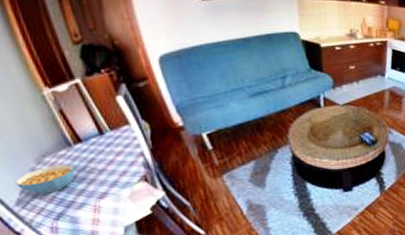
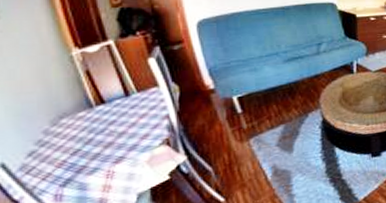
cereal bowl: present [15,164,76,194] -> none [24,126,92,158]

